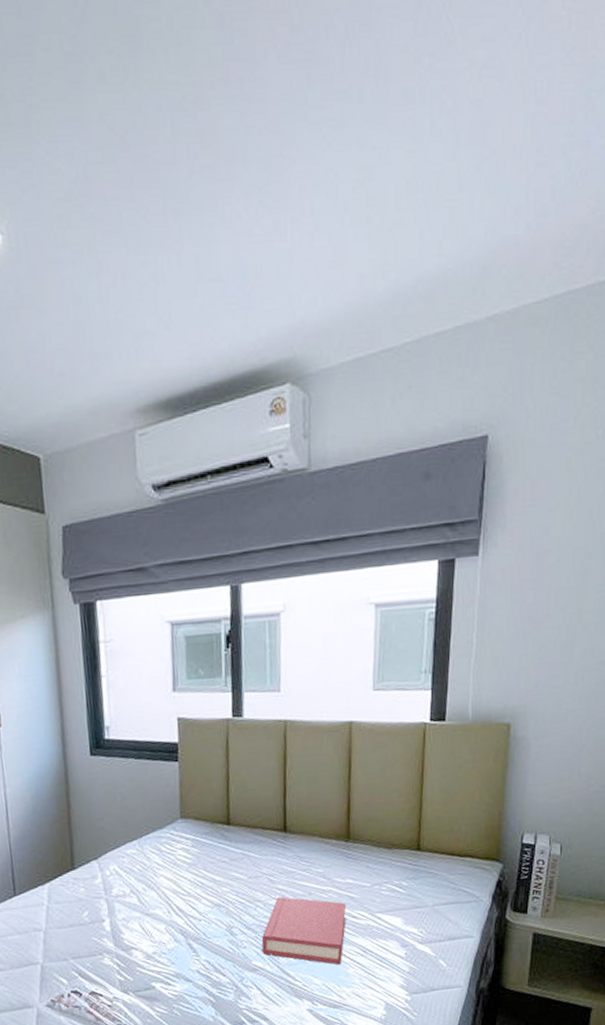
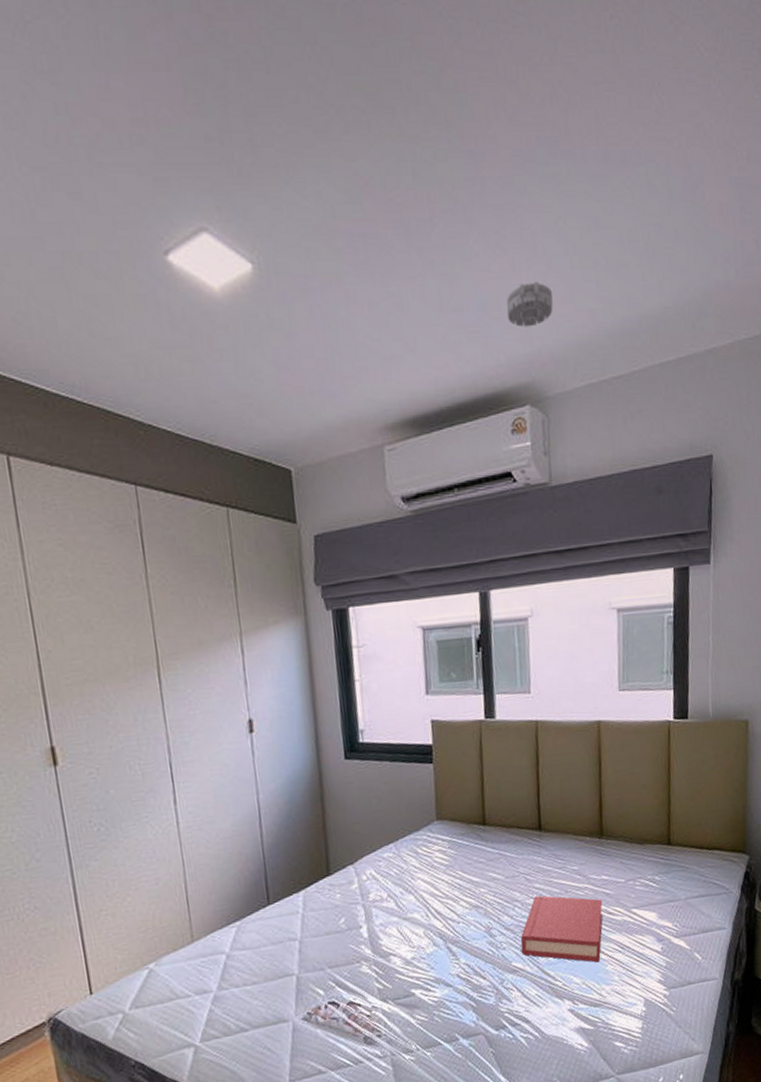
smoke detector: none [268,245,320,297] -> present [506,282,553,327]

